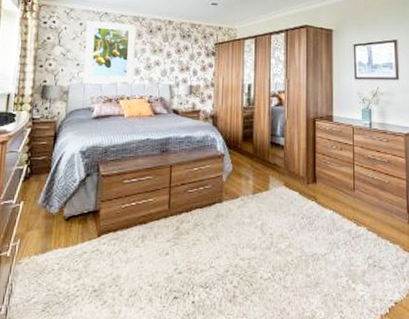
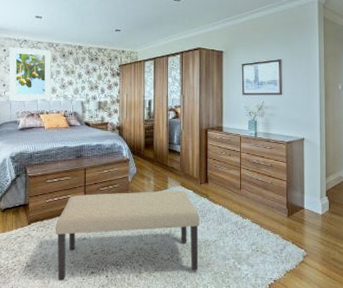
bench: none [131,192,307,309] -> present [56,190,200,281]

